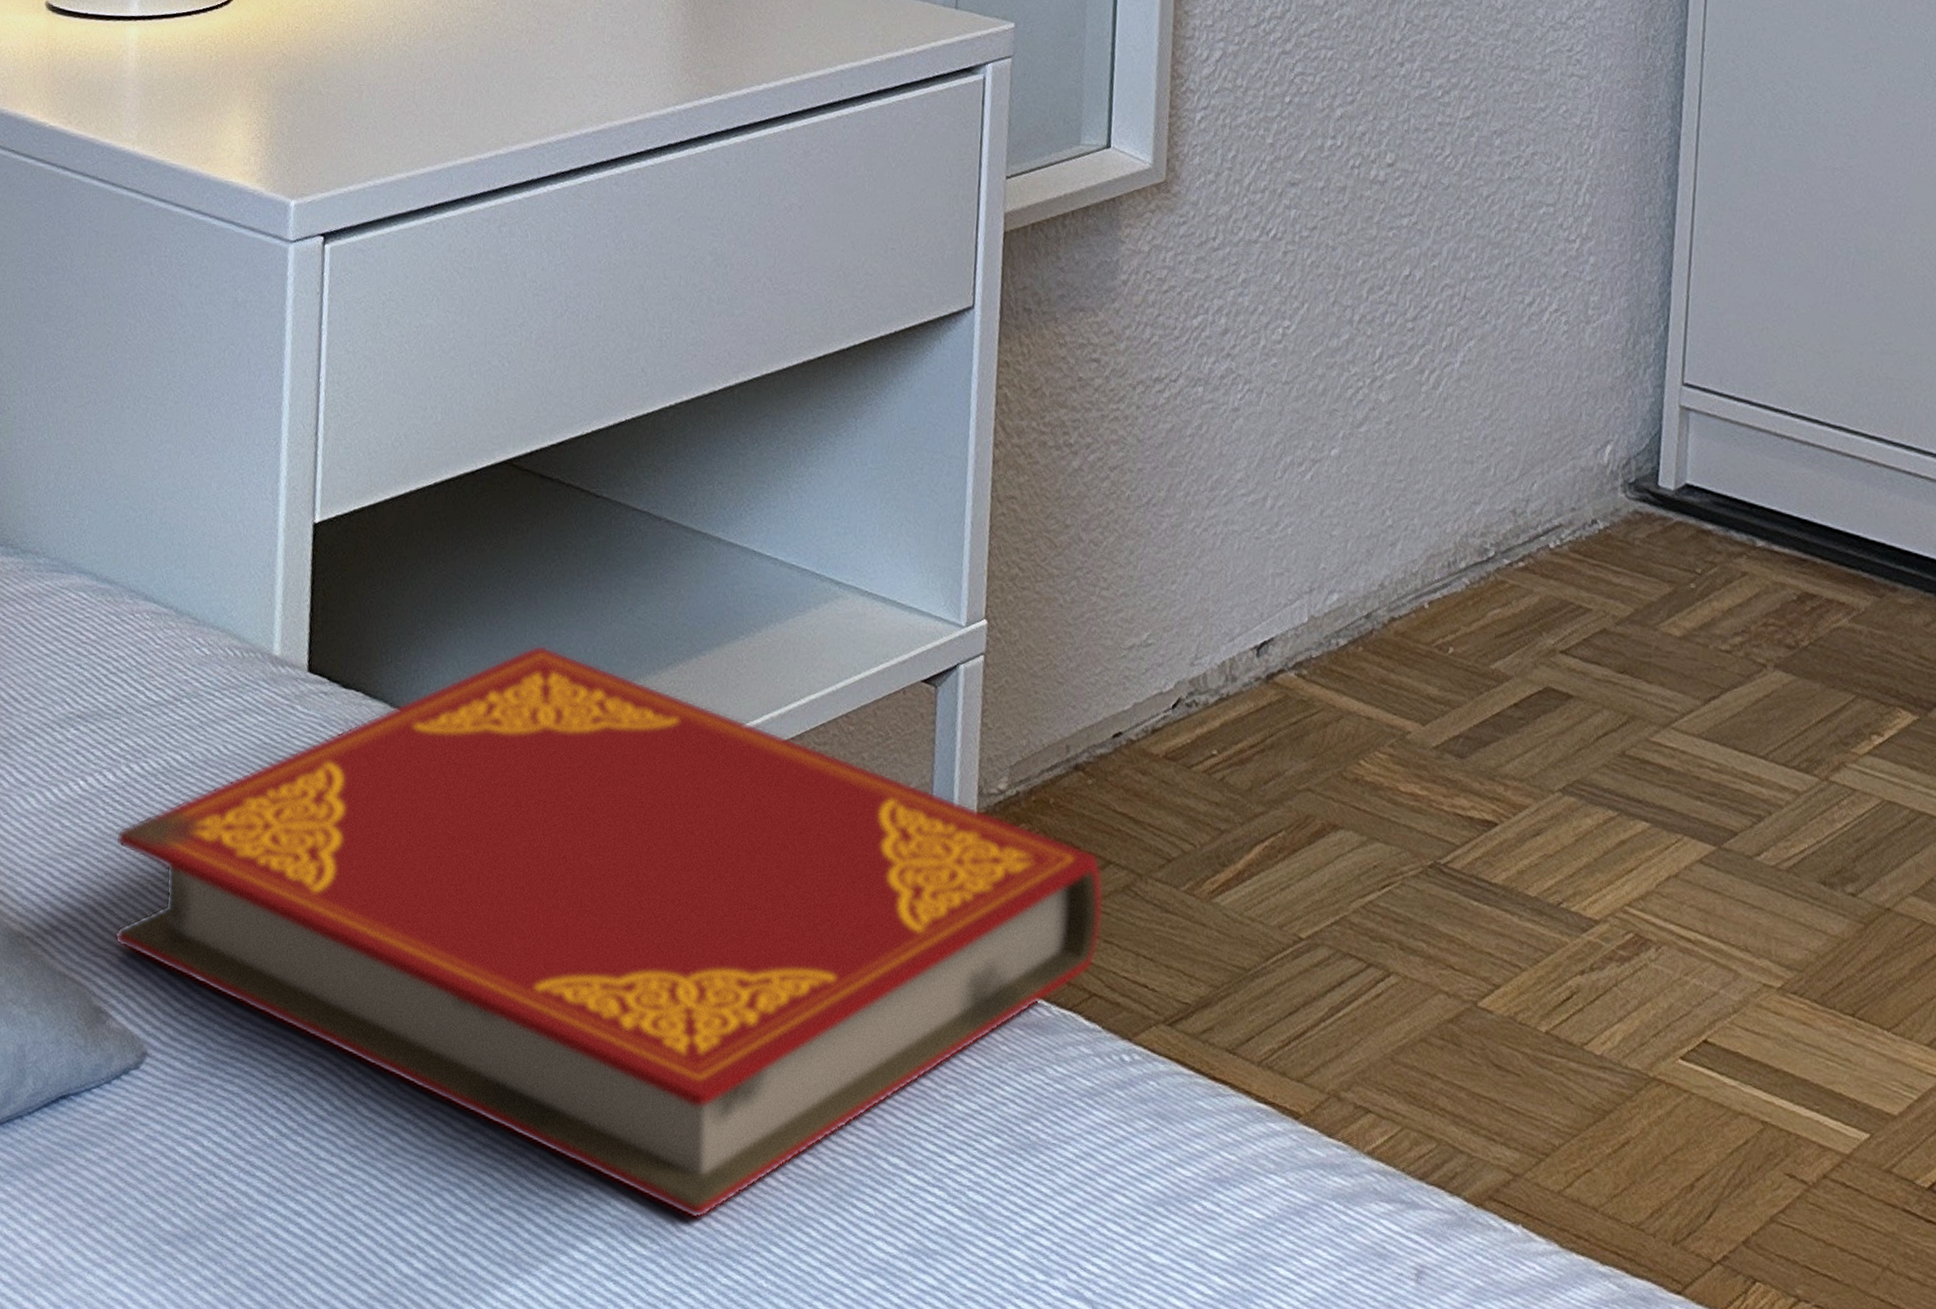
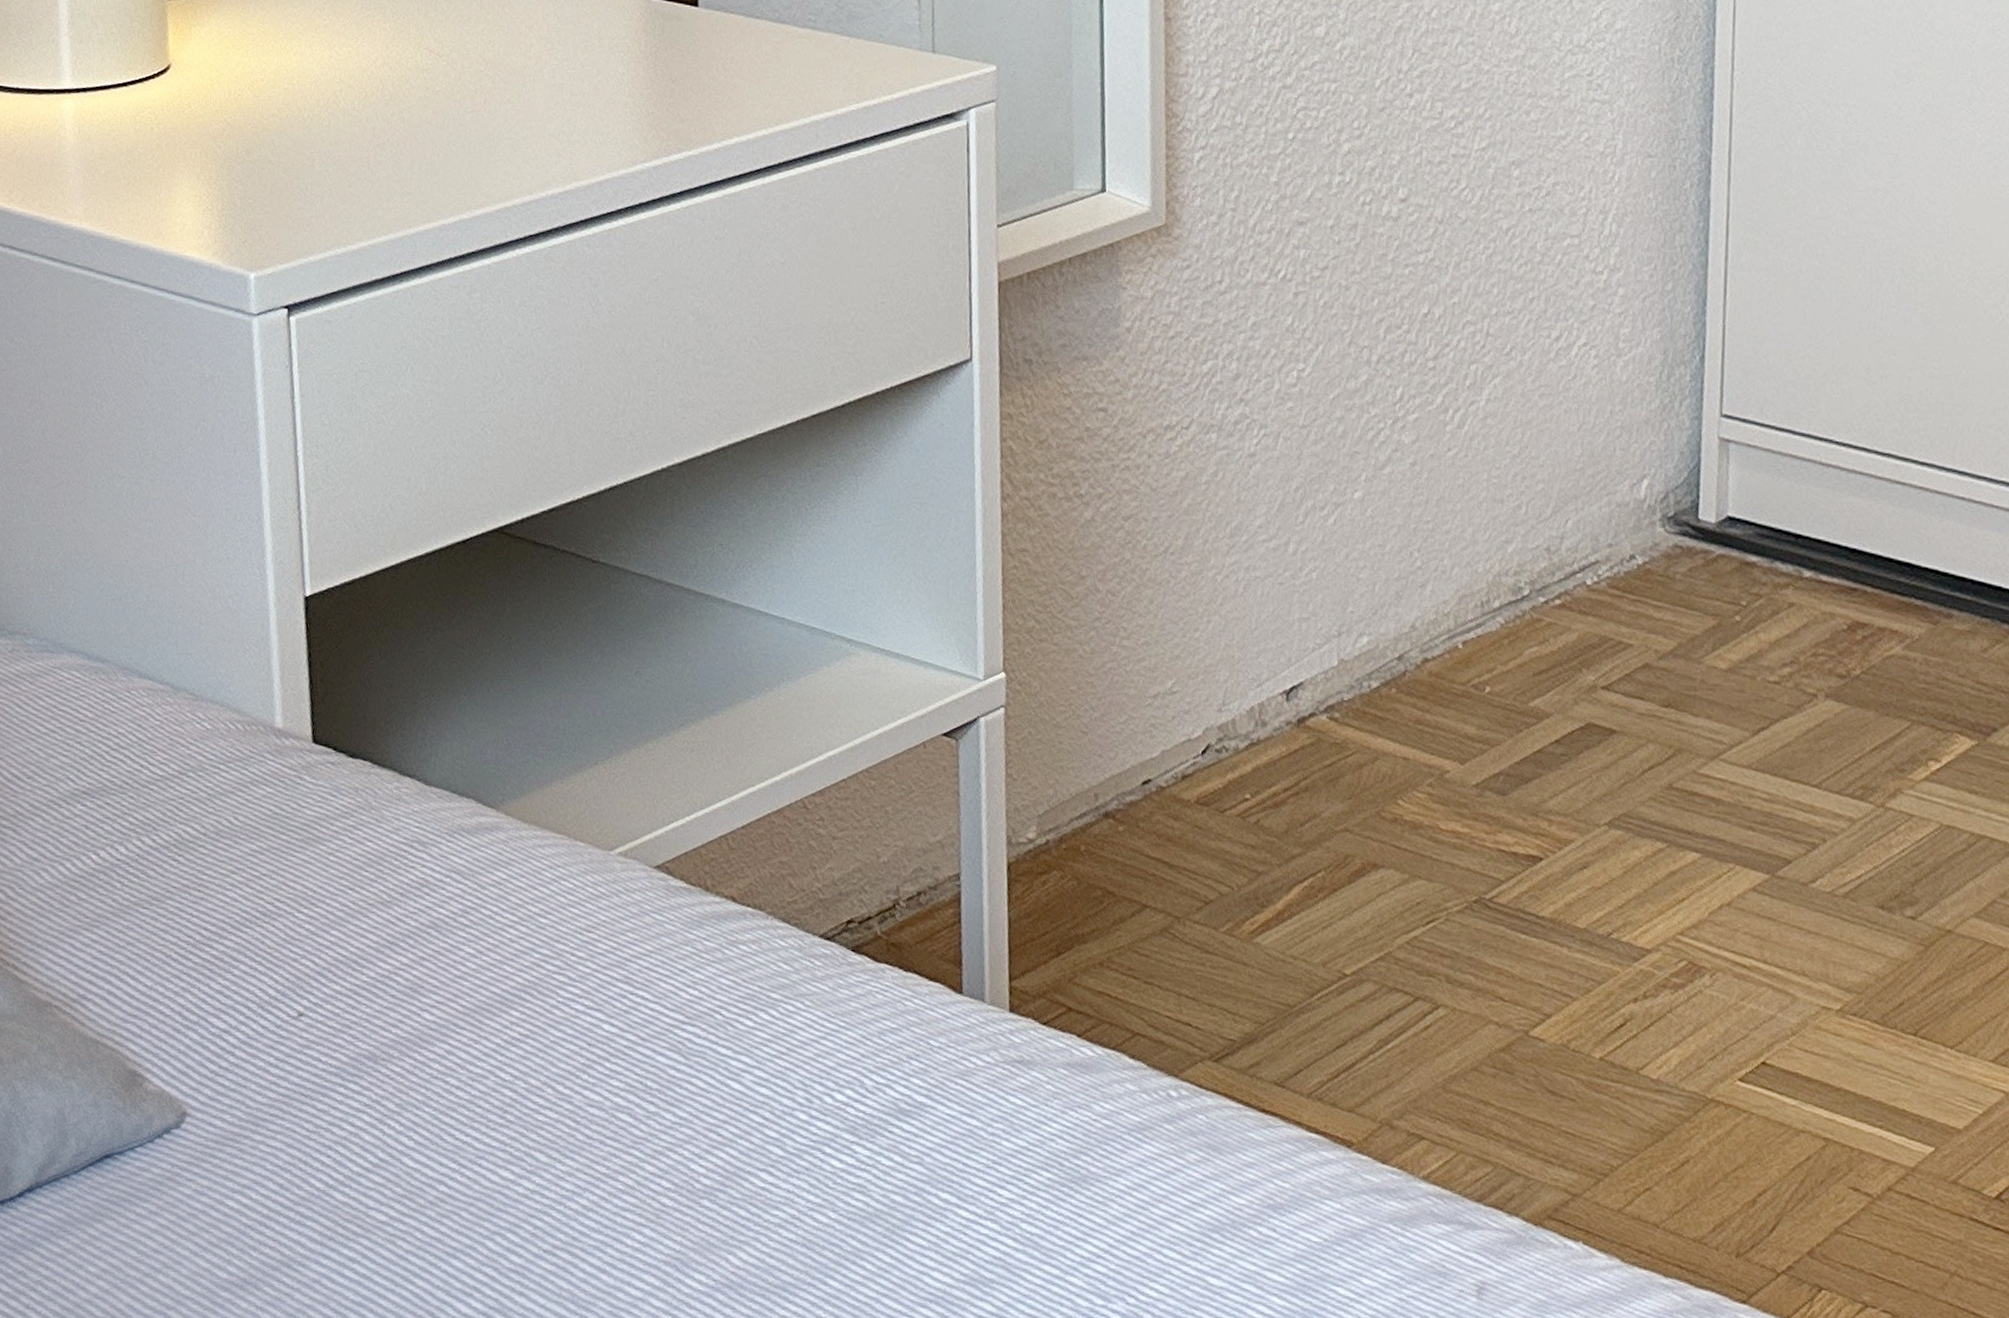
hardback book: present [114,644,1104,1220] -> none [134,710,1142,1256]

